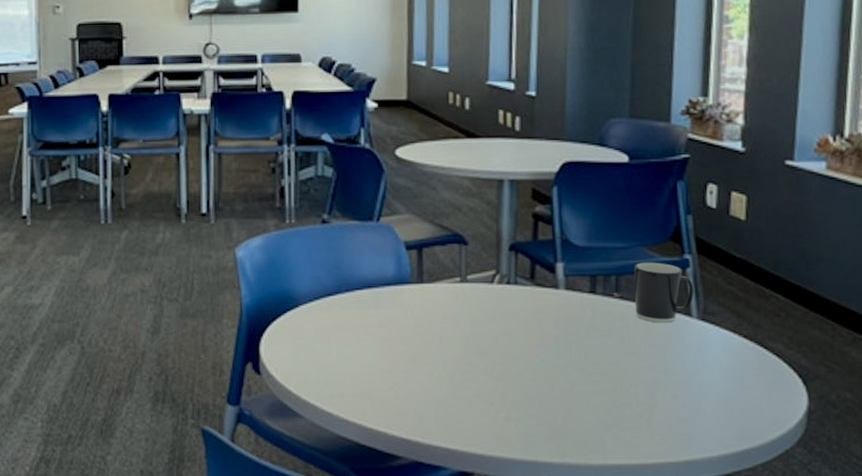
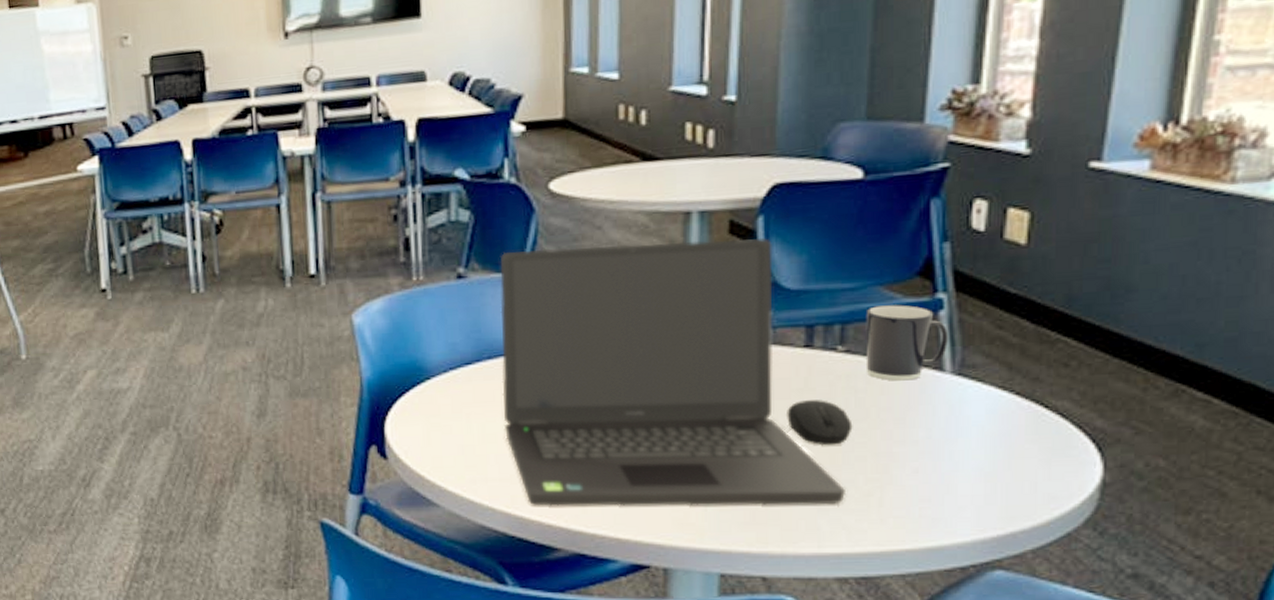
laptop: none [356,203,623,422] -> present [500,237,845,506]
computer mouse: none [577,336,627,374] -> present [787,400,853,446]

